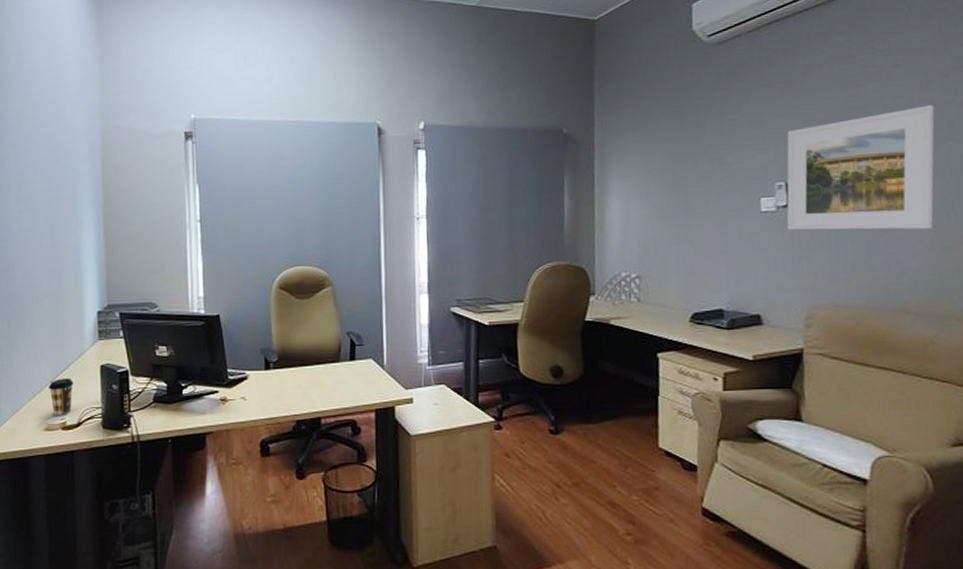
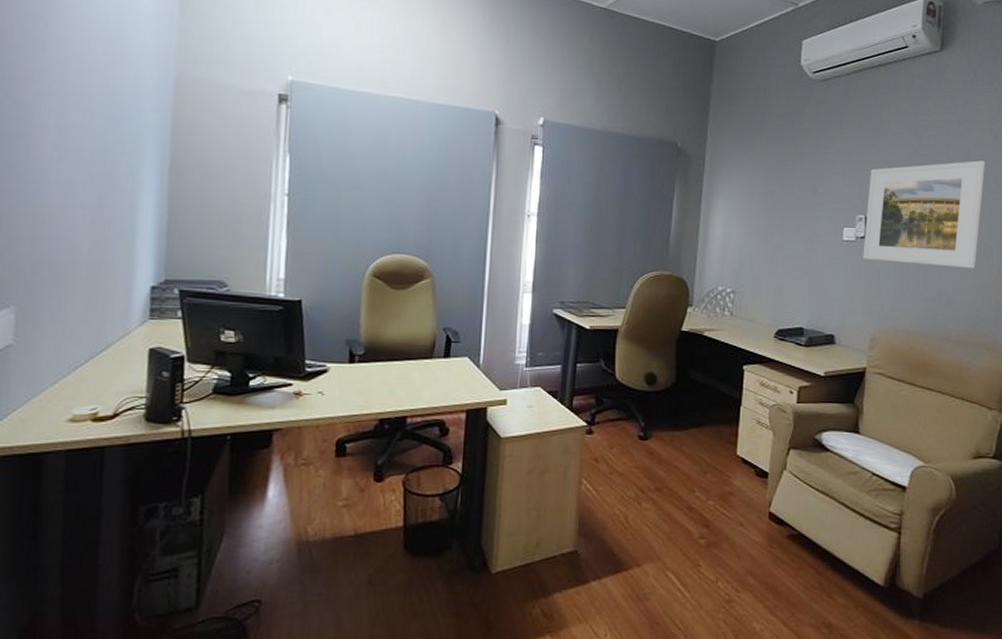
coffee cup: present [48,378,74,415] -> none [78,361,113,404]

